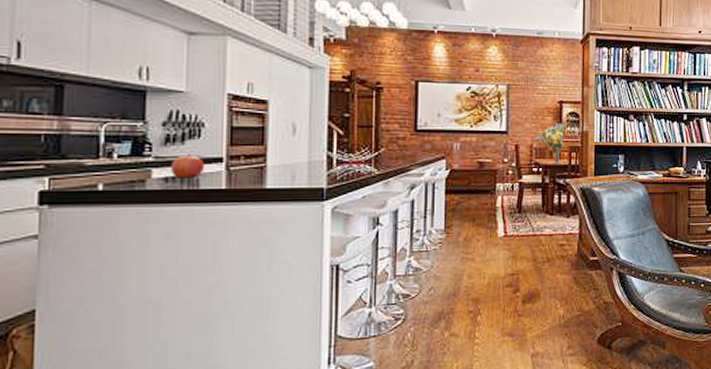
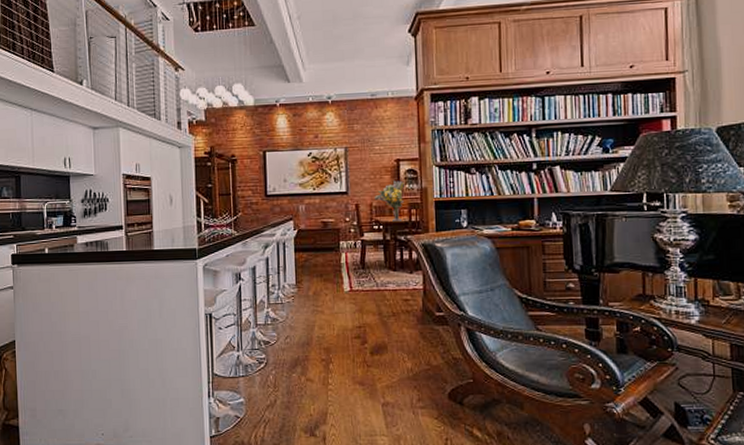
fruit: present [170,153,205,178] -> none [88,223,111,243]

